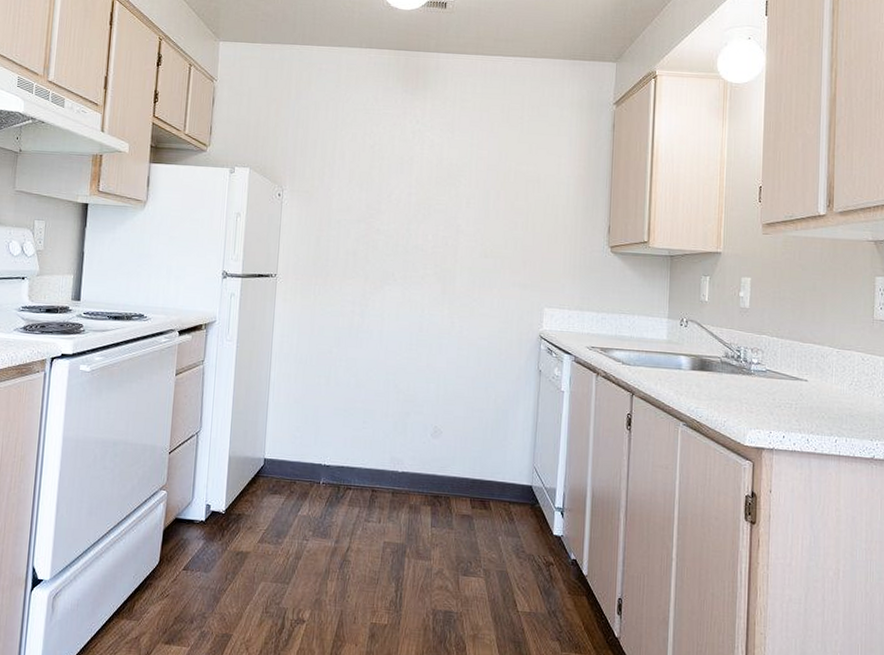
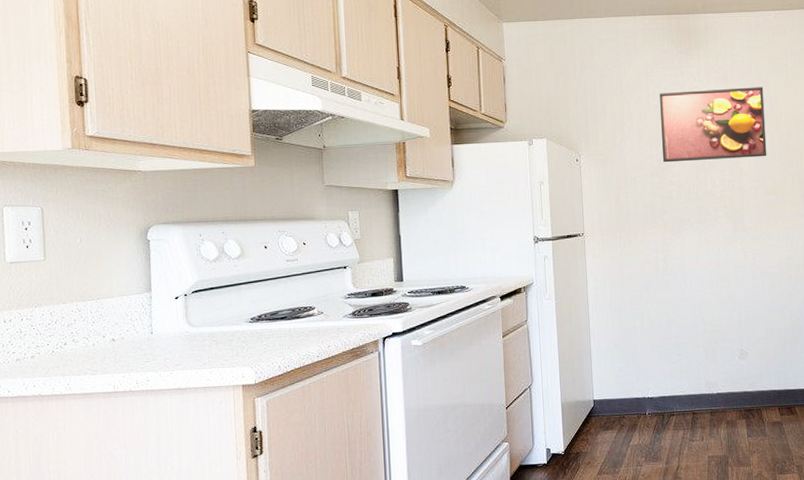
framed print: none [372,133,493,215] -> present [660,87,767,163]

